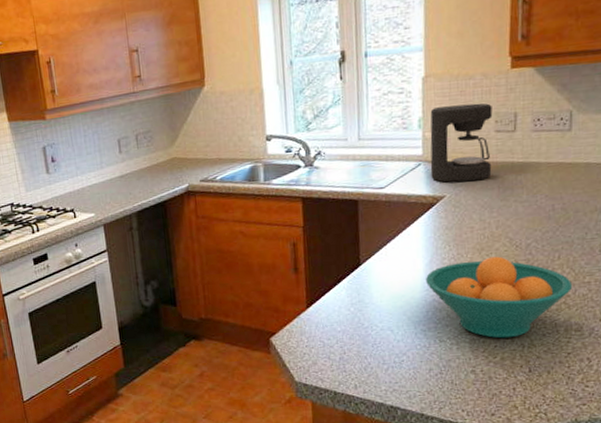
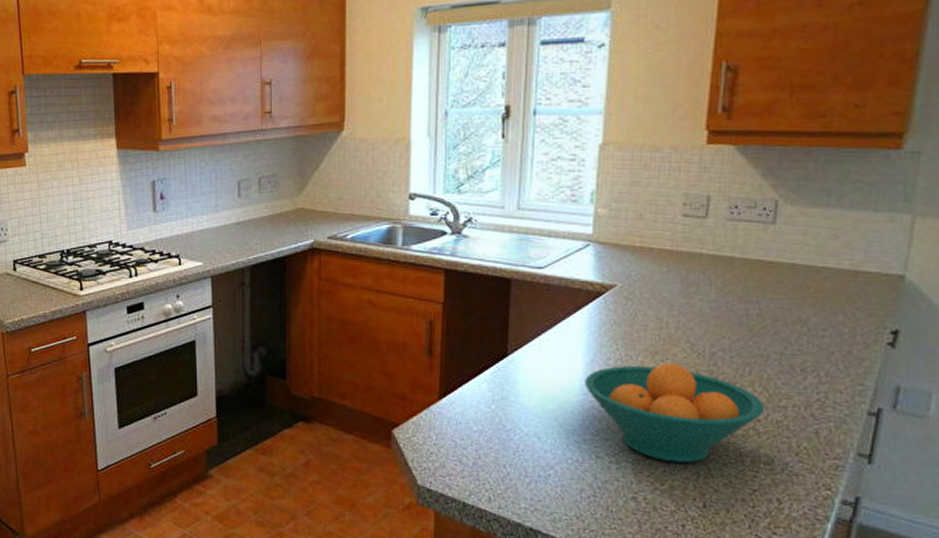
coffee maker: present [430,103,493,183] -> none [600,180,681,271]

